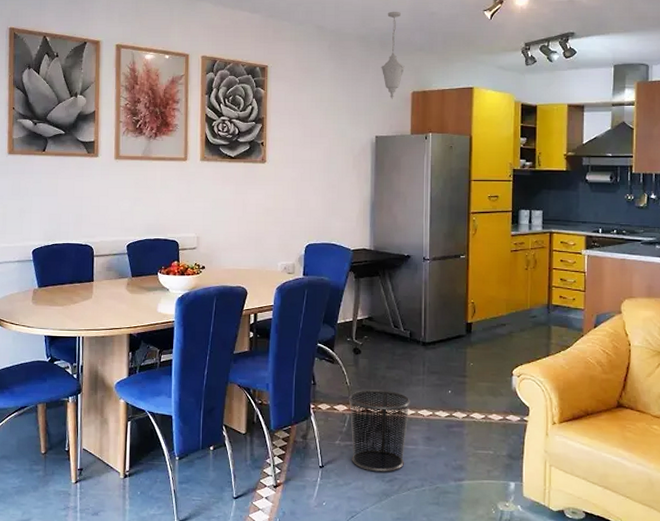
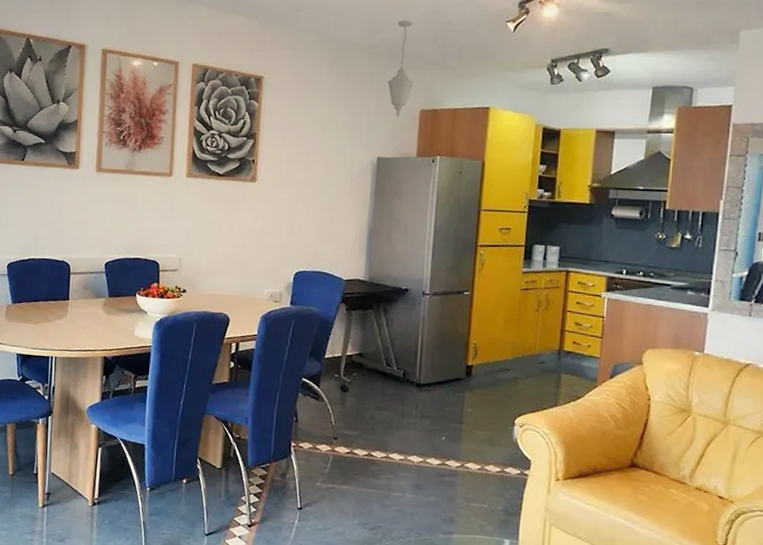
waste bin: present [348,389,410,472] -> none [332,430,400,520]

